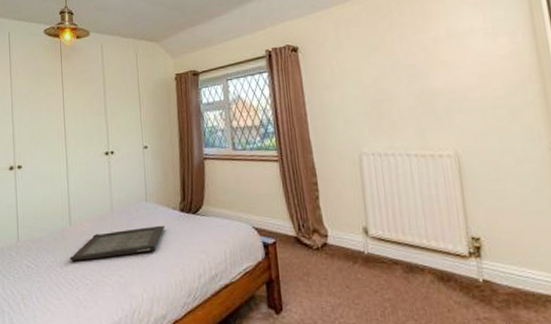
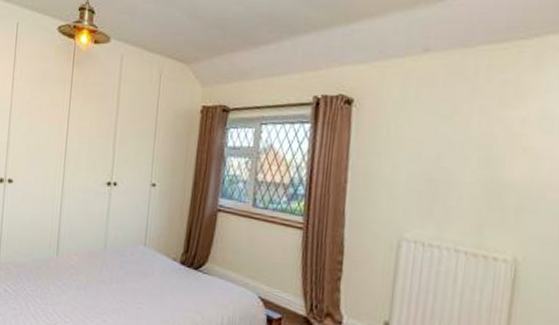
serving tray: present [70,225,165,261] -> none [52,270,161,302]

